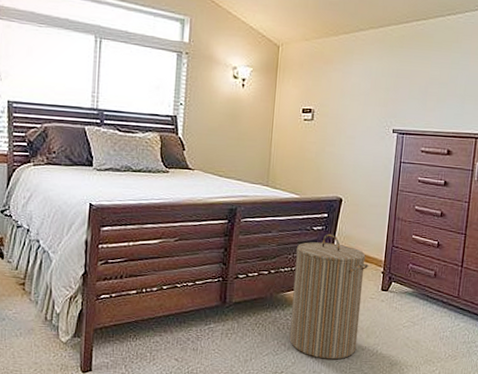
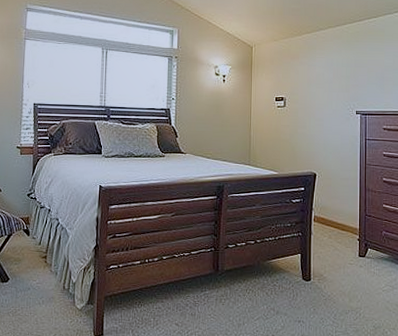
laundry hamper: present [289,233,368,360] -> none [277,205,345,323]

